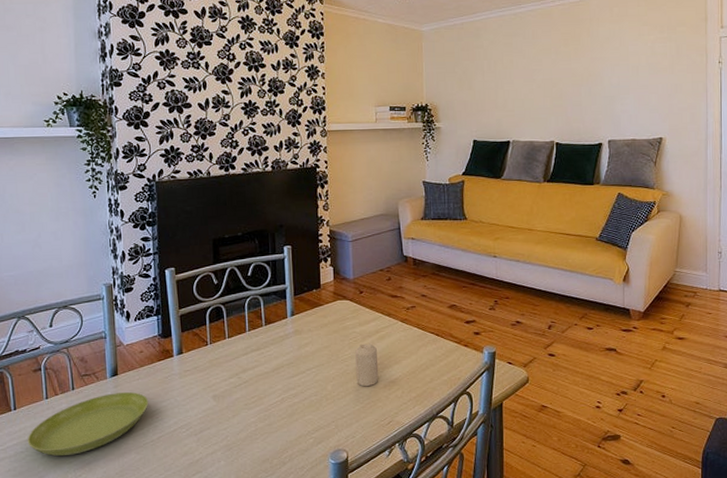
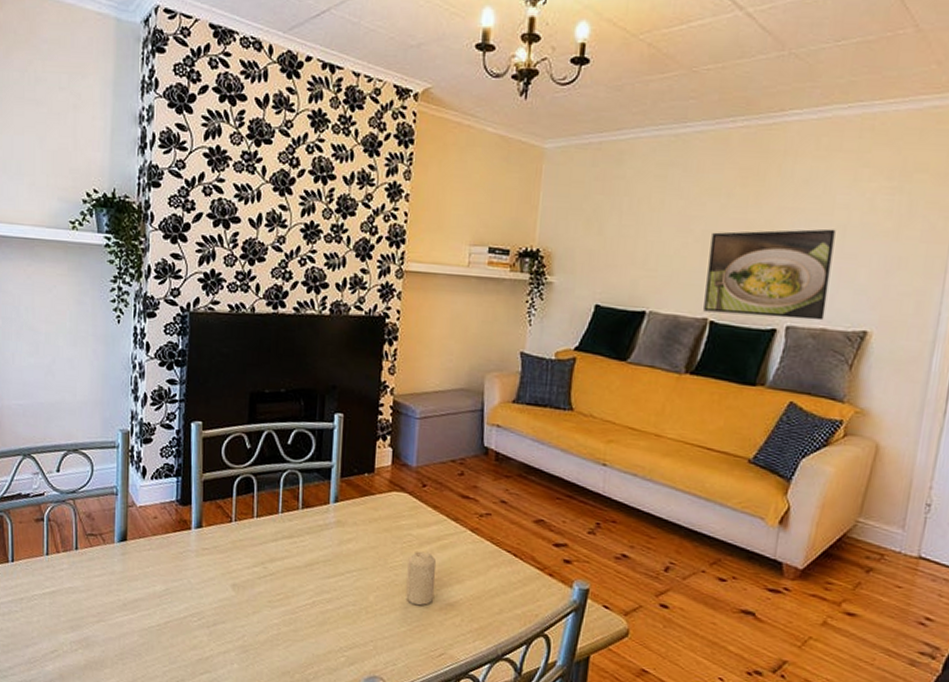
saucer: present [27,392,149,457] -> none [23,561,159,625]
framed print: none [549,69,633,136] -> present [703,228,836,321]

